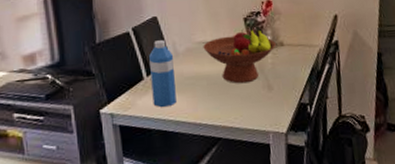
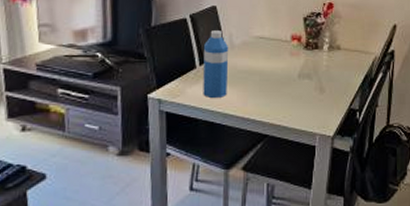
fruit bowl: present [203,26,276,84] -> none [260,26,333,83]

